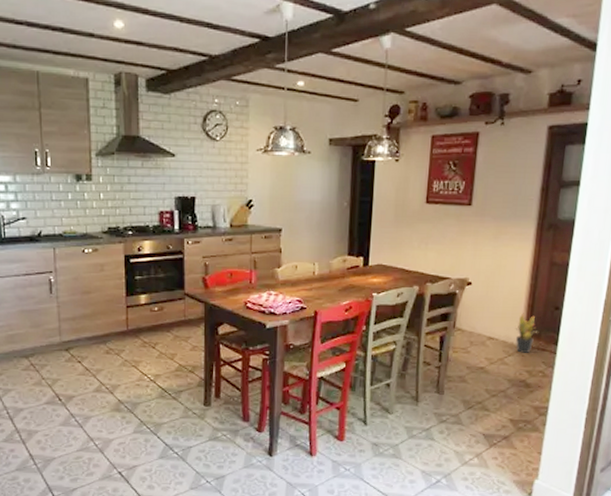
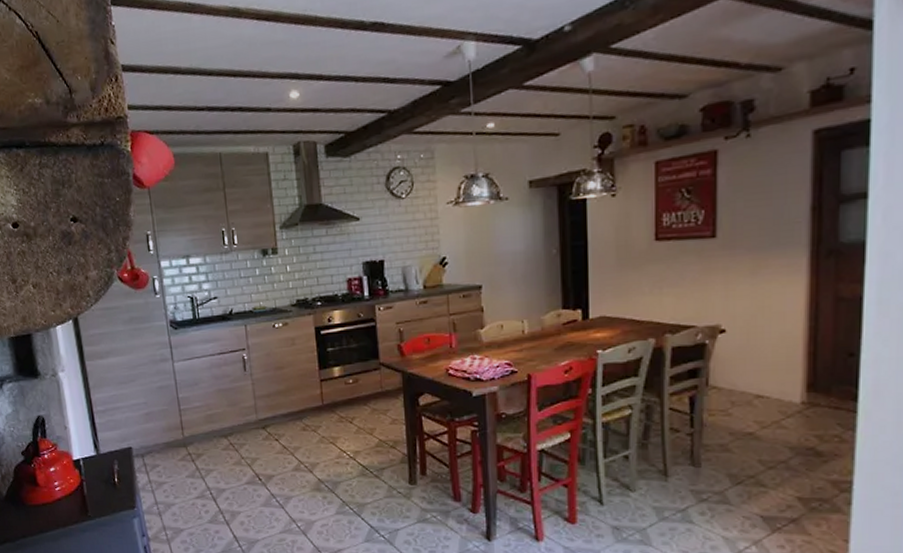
potted plant: present [515,313,537,353] -> none [792,363,825,413]

